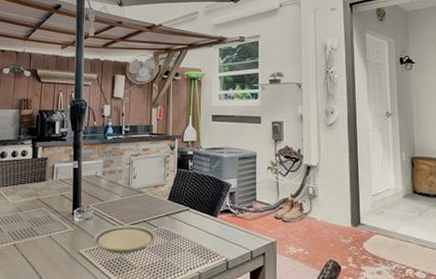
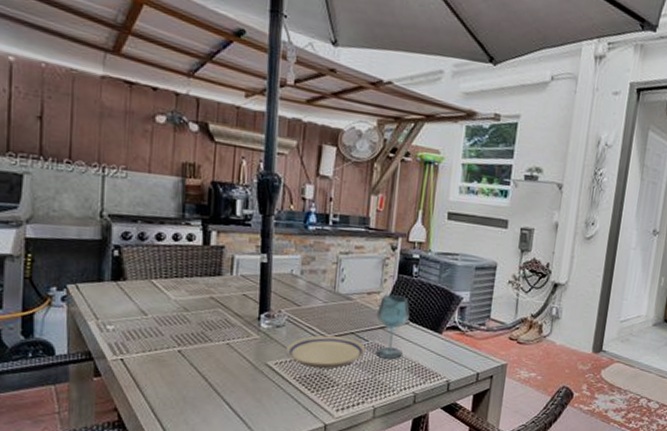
wine glass: none [162,186,190,242] -> present [376,295,411,359]

